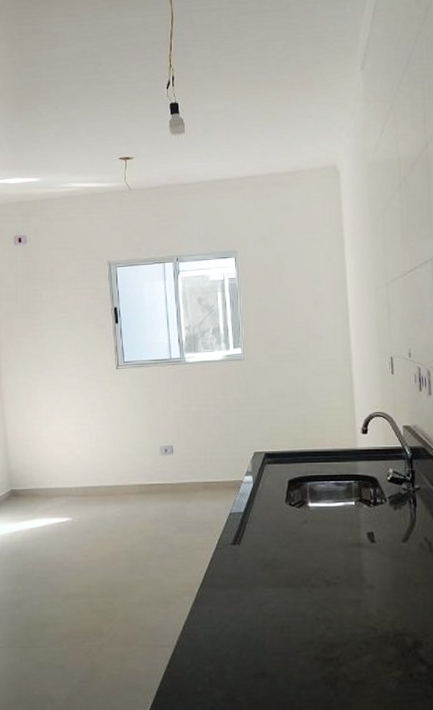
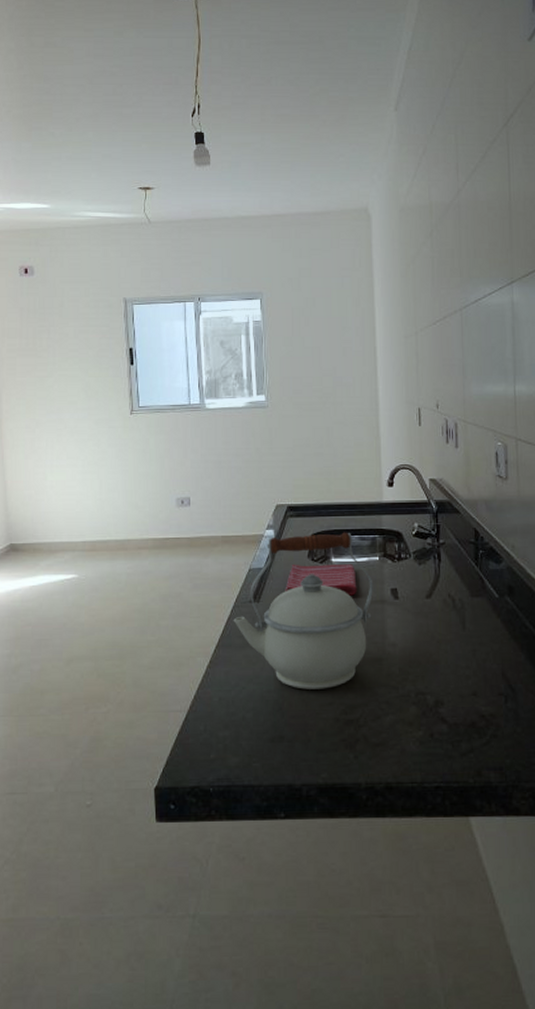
kettle: none [215,478,351,628] -> present [233,532,374,690]
dish towel: none [264,508,334,539] -> present [285,564,357,596]

